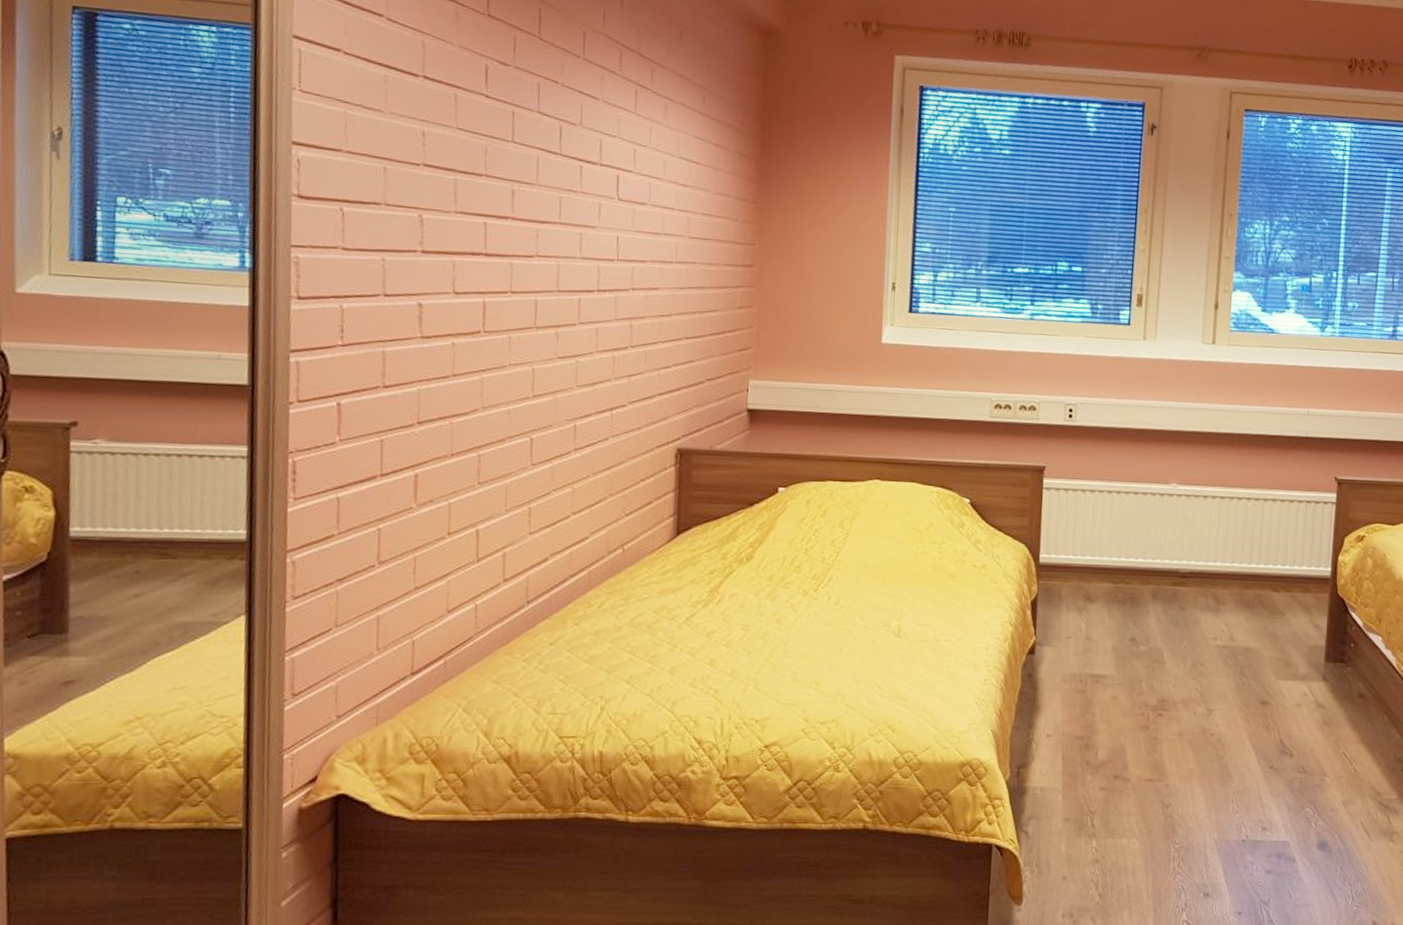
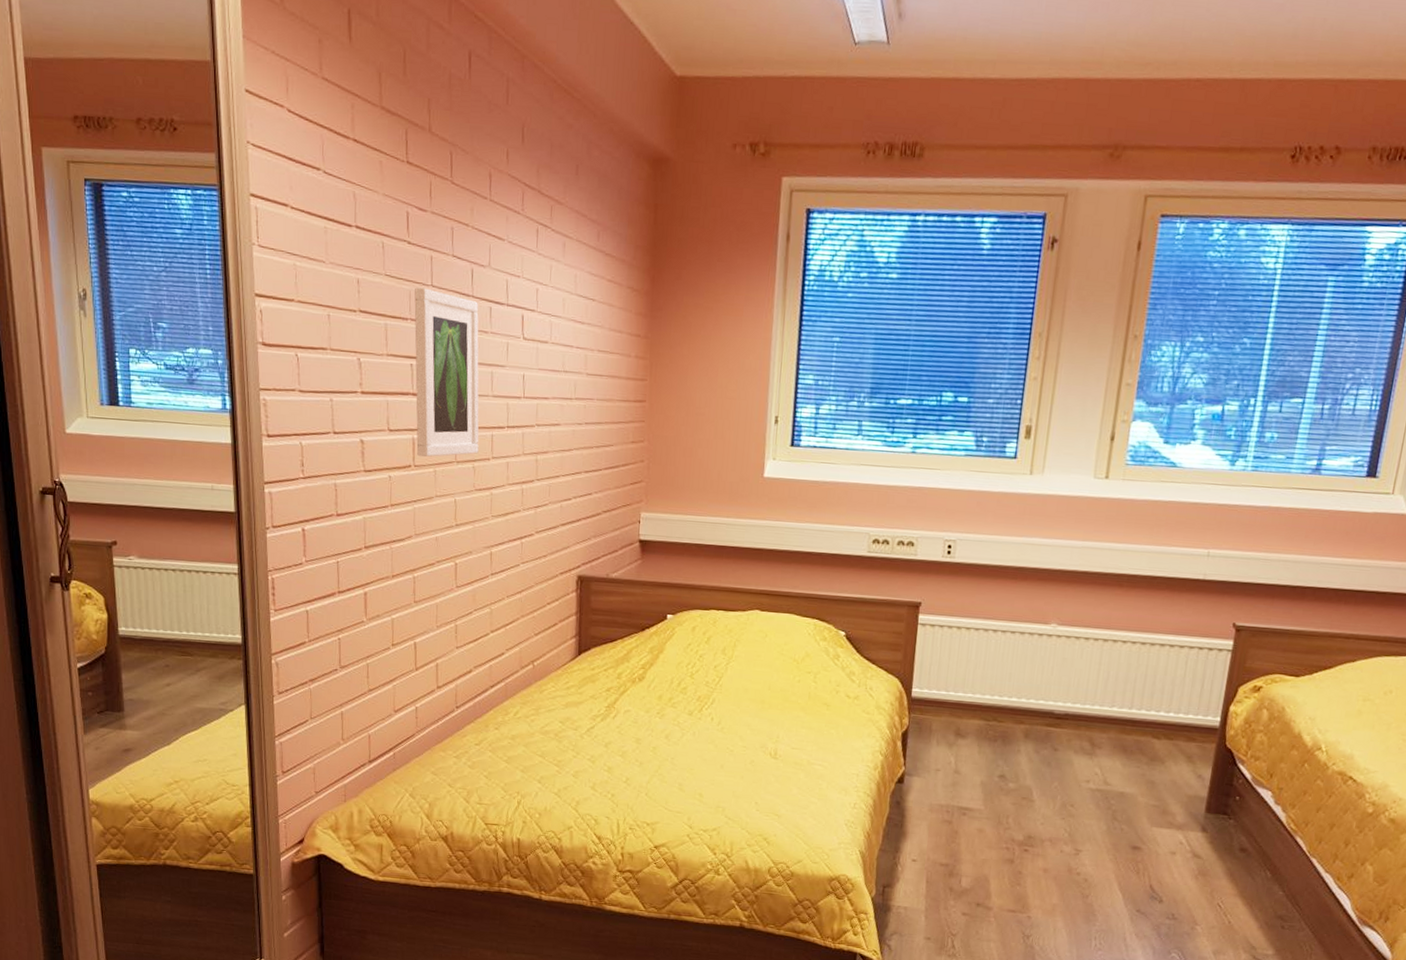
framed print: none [488,143,567,323] -> present [414,287,479,458]

